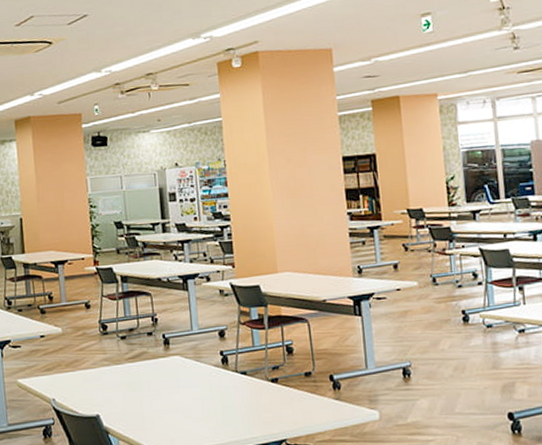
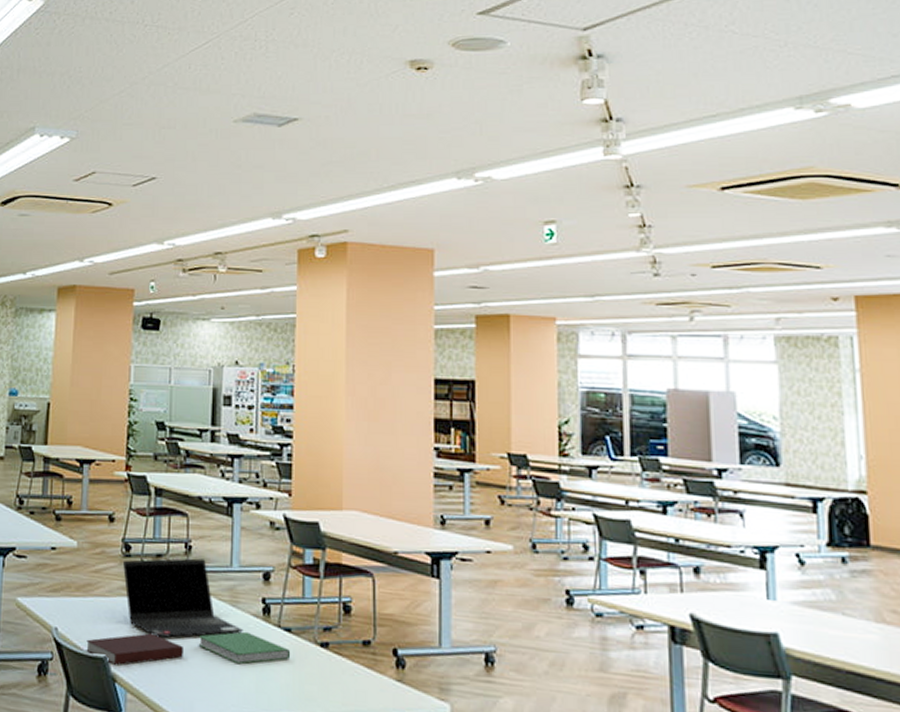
notebook: none [80,392,161,421] -> present [85,633,183,665]
laptop computer: none [101,327,208,395] -> present [122,558,243,639]
hardcover book: none [171,379,249,406] -> present [198,631,291,665]

